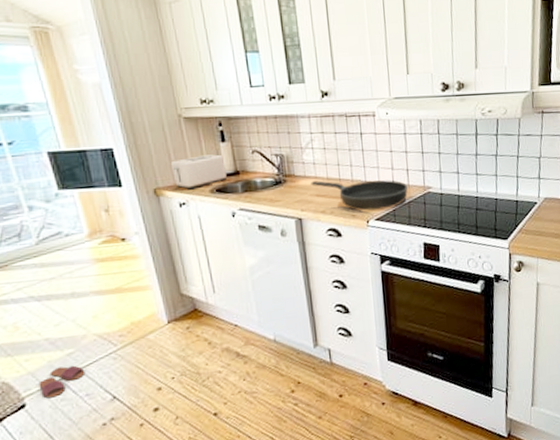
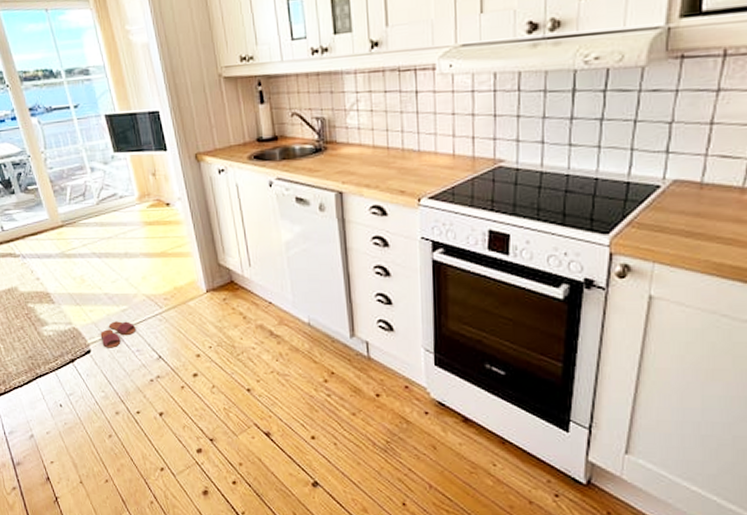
toaster: present [170,154,227,190] -> none [210,117,265,156]
frying pan: present [311,180,409,211] -> none [354,148,473,187]

